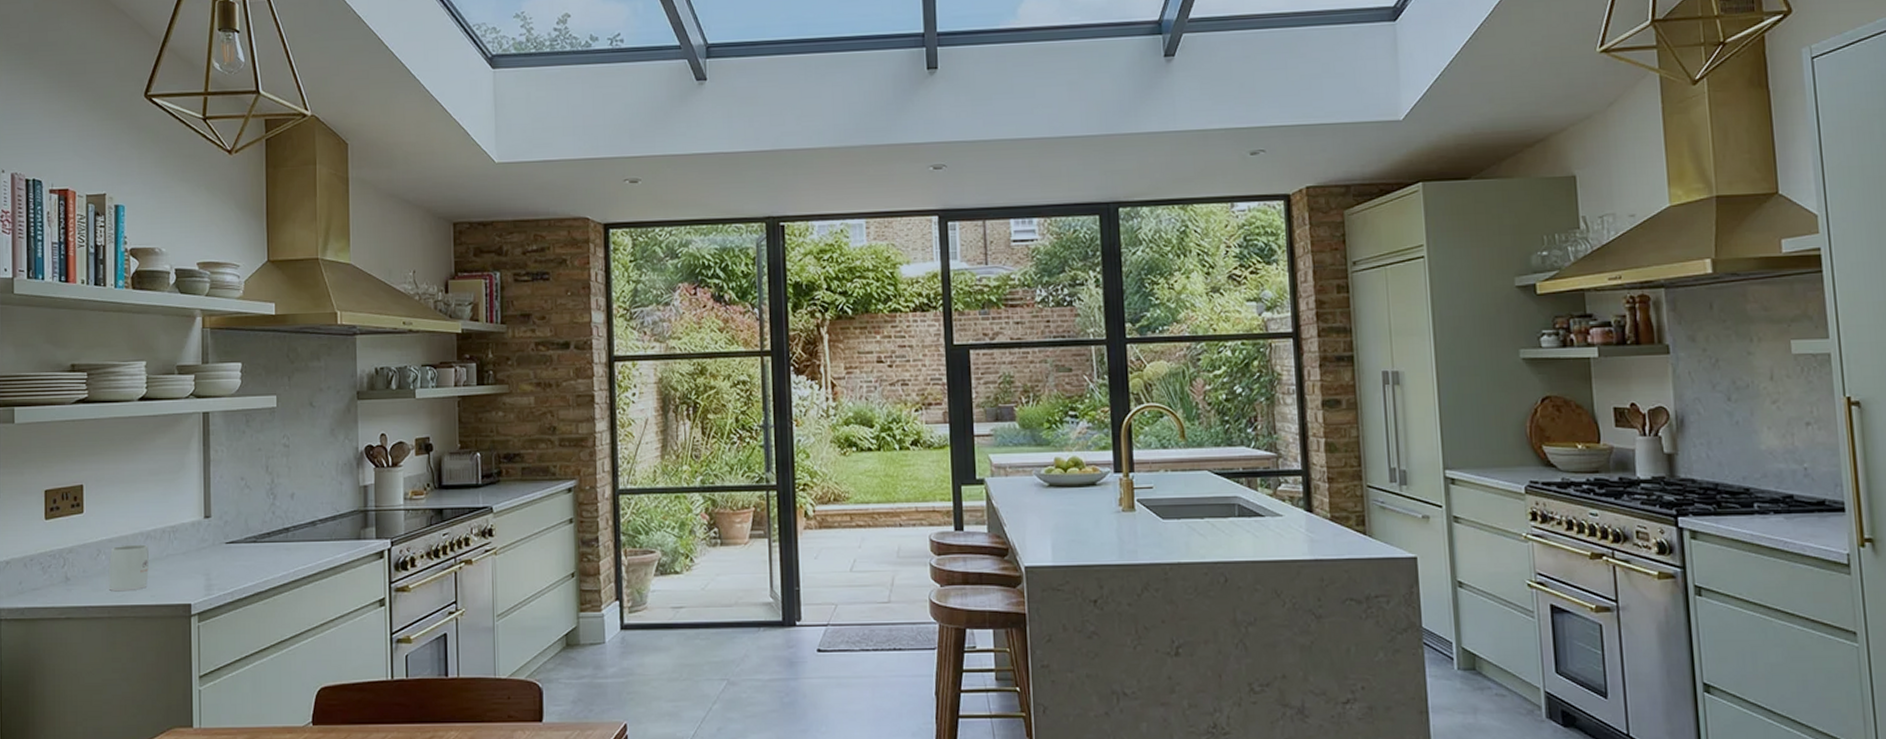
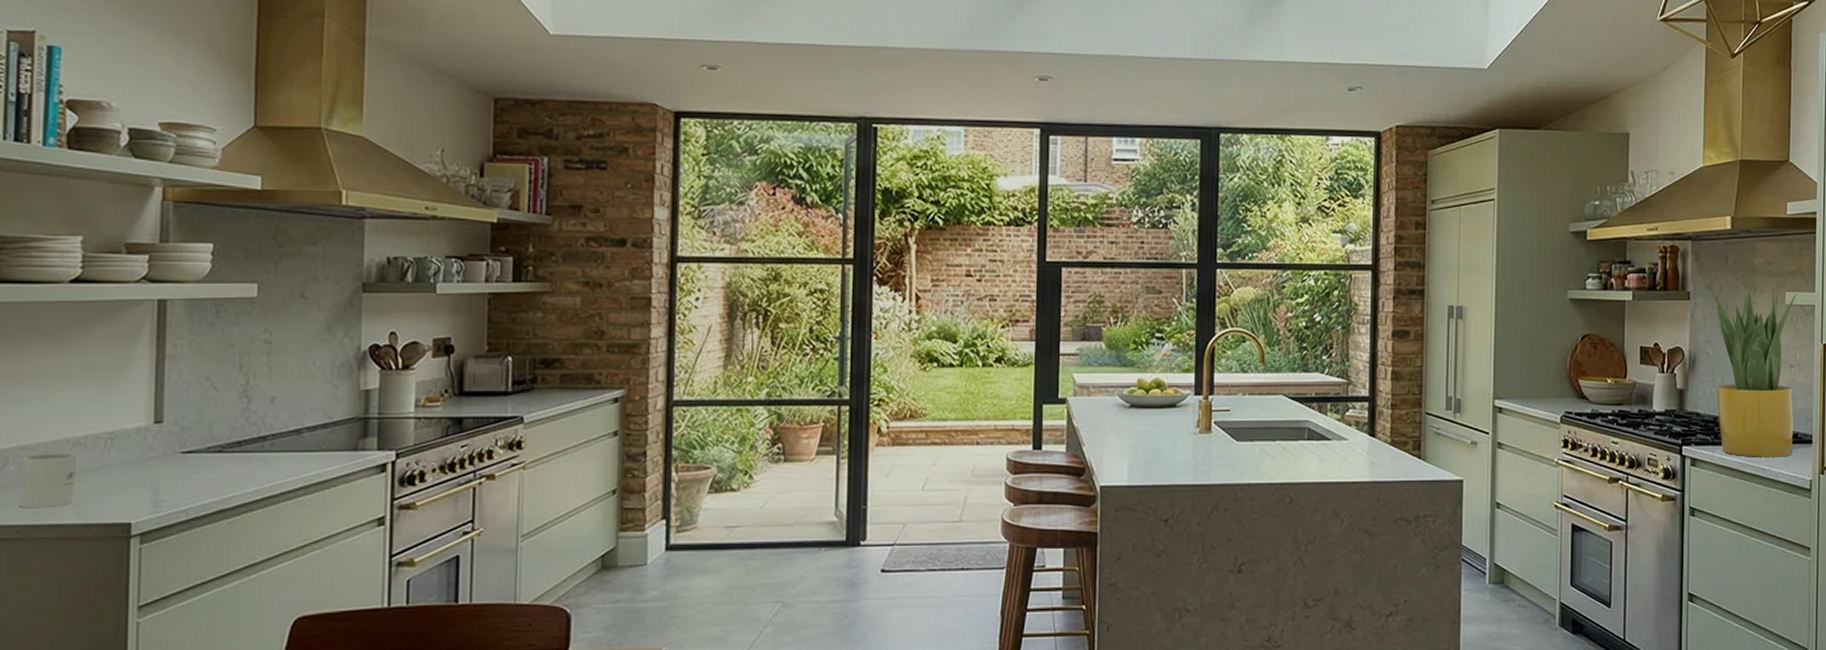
planter: none [1698,333,1820,529] -> present [1713,285,1797,457]

